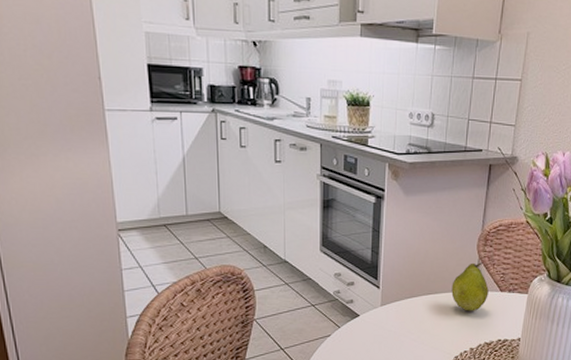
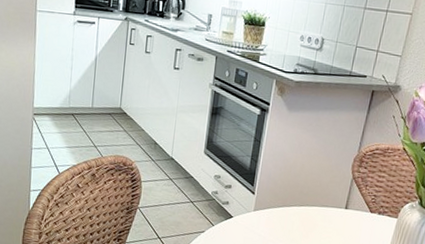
fruit: present [451,262,489,311] -> none [322,181,359,228]

